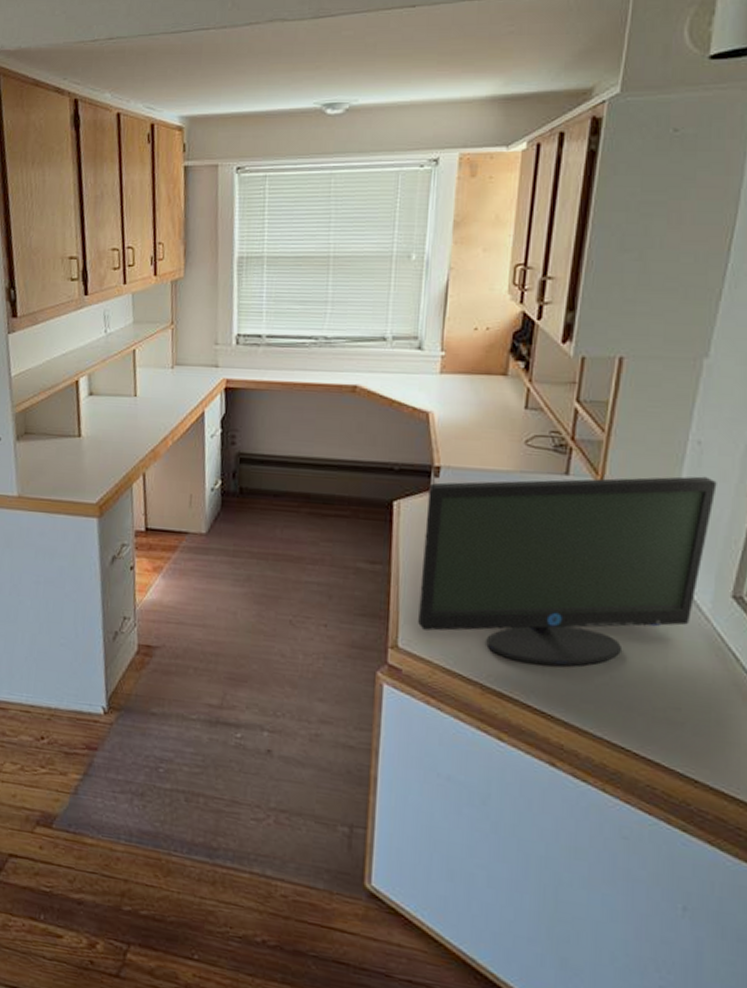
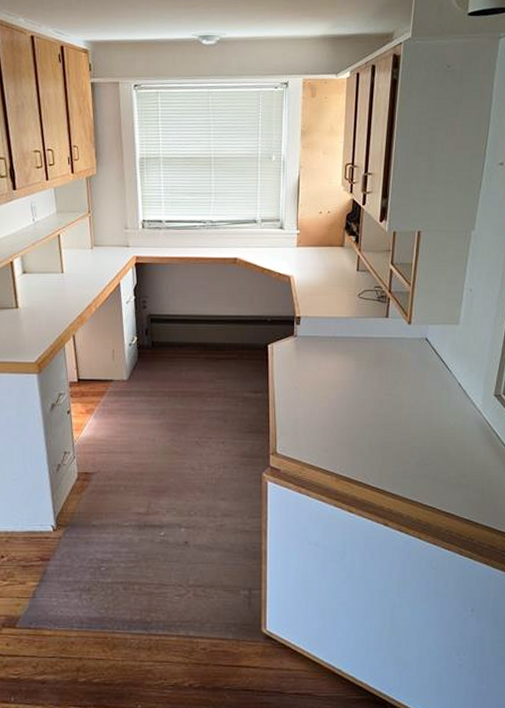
monitor: present [418,476,717,667] -> none [290,313,483,456]

